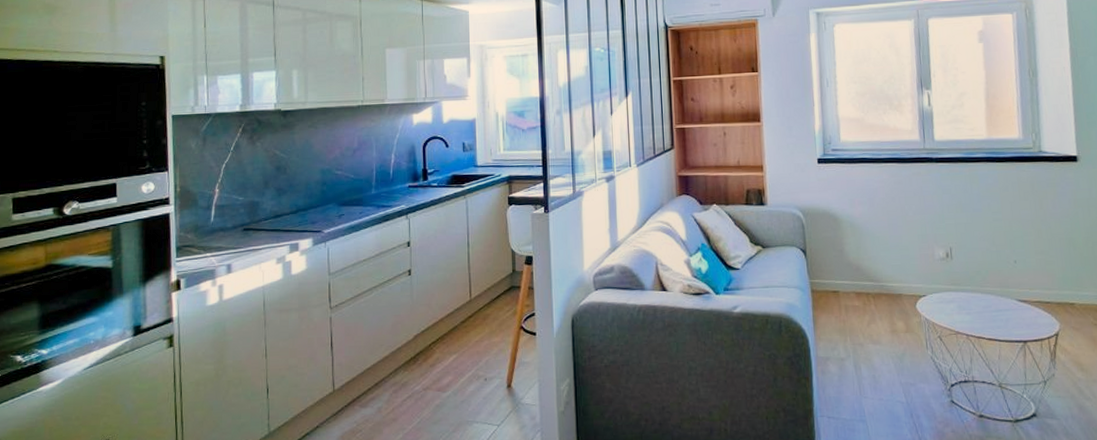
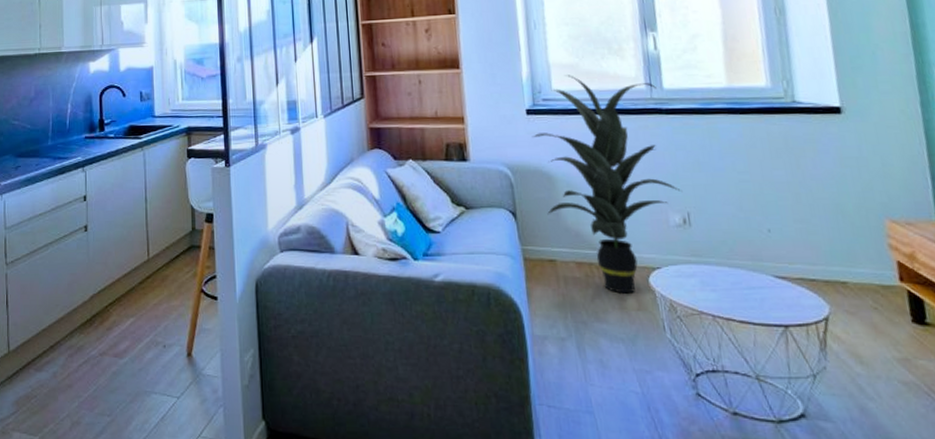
indoor plant: none [821,128,947,319] -> present [531,75,683,294]

